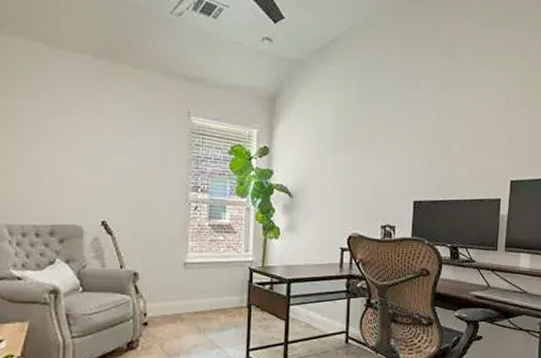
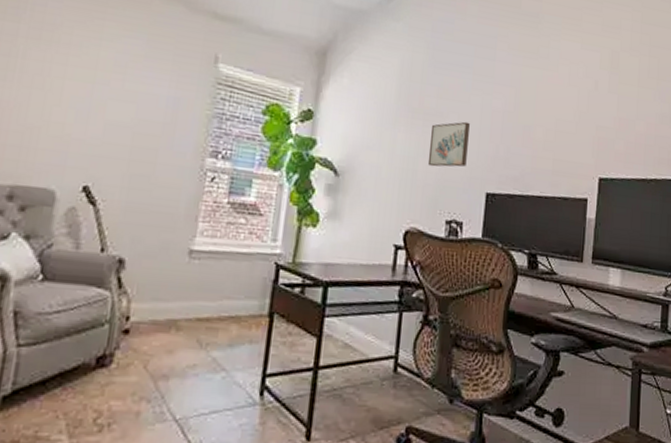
wall art: none [364,144,398,184] -> present [427,121,470,167]

